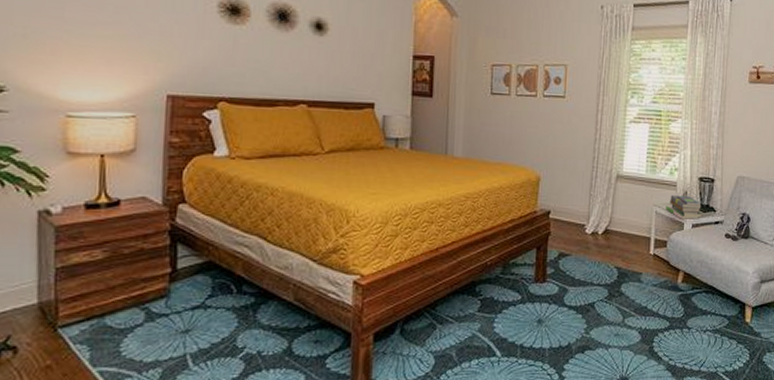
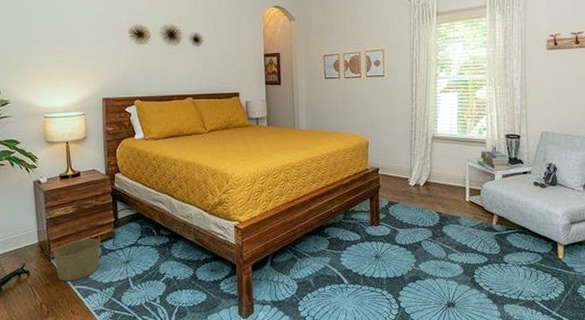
basket: none [61,294,147,362] -> present [52,236,101,282]

